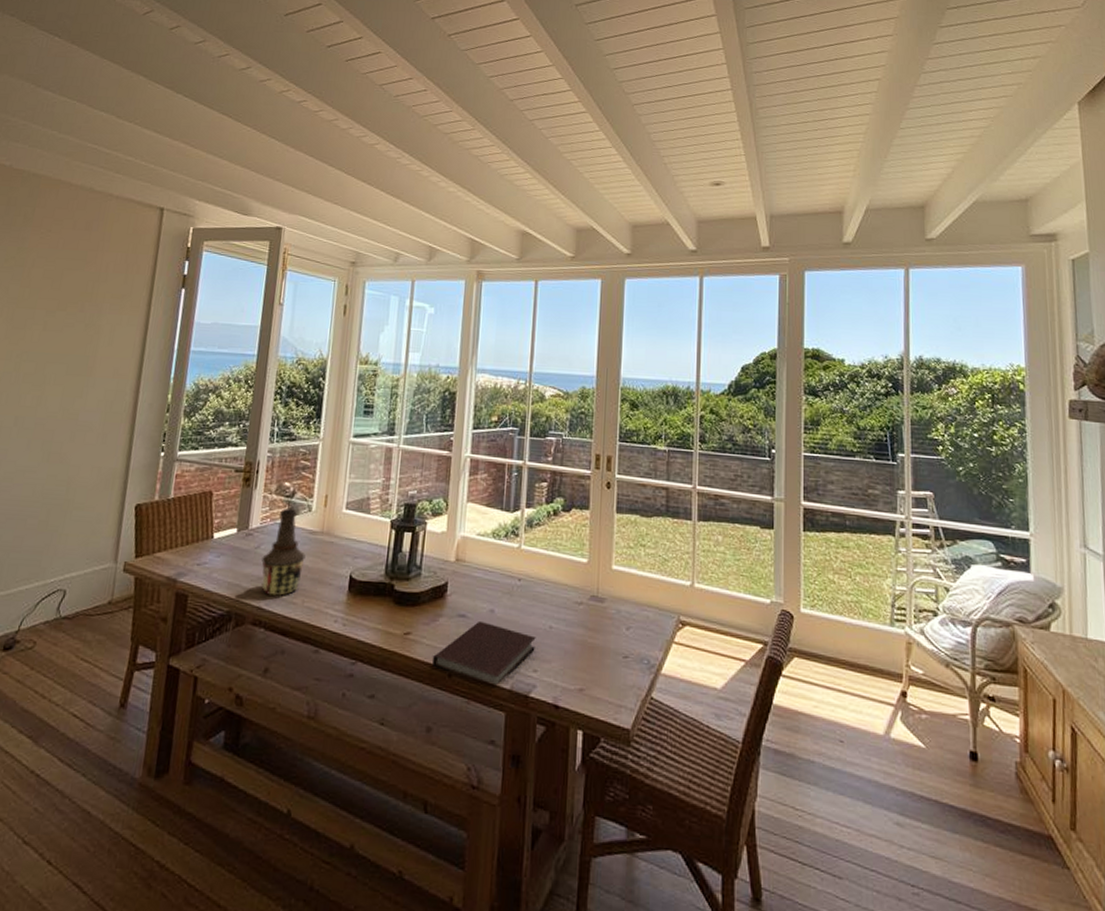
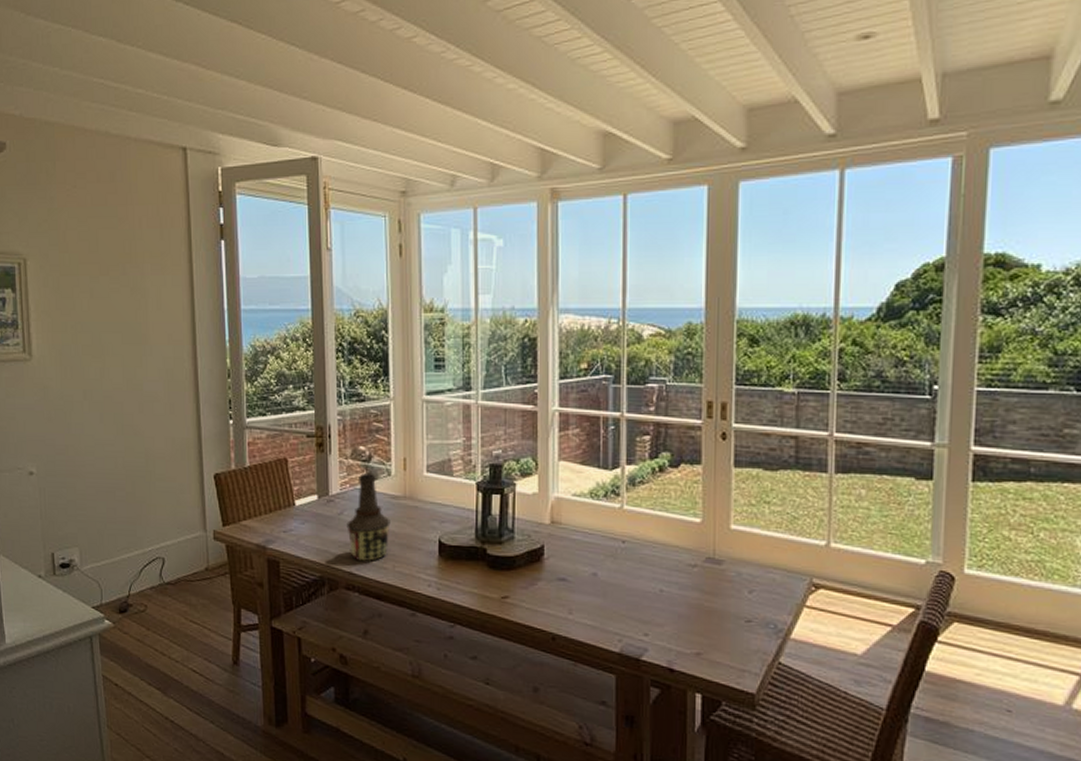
notebook: present [433,620,536,684] -> none [535,584,645,647]

